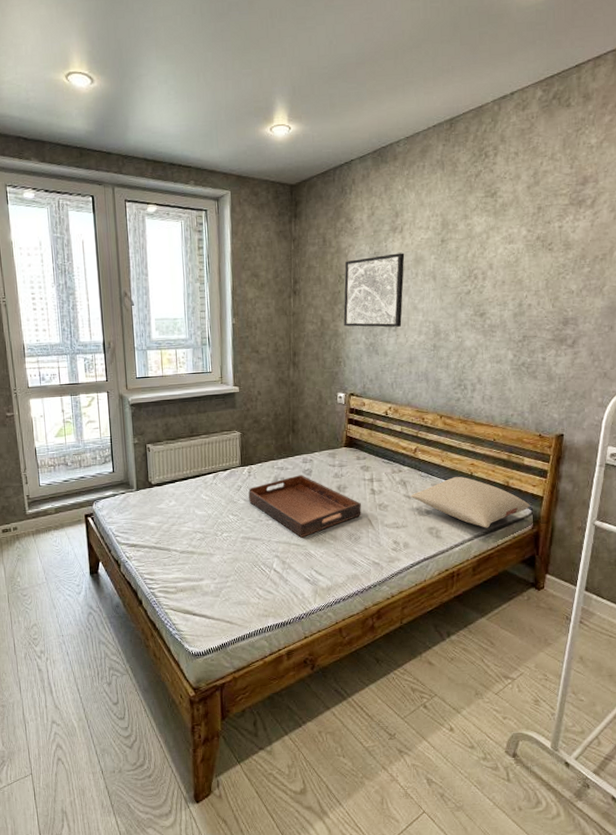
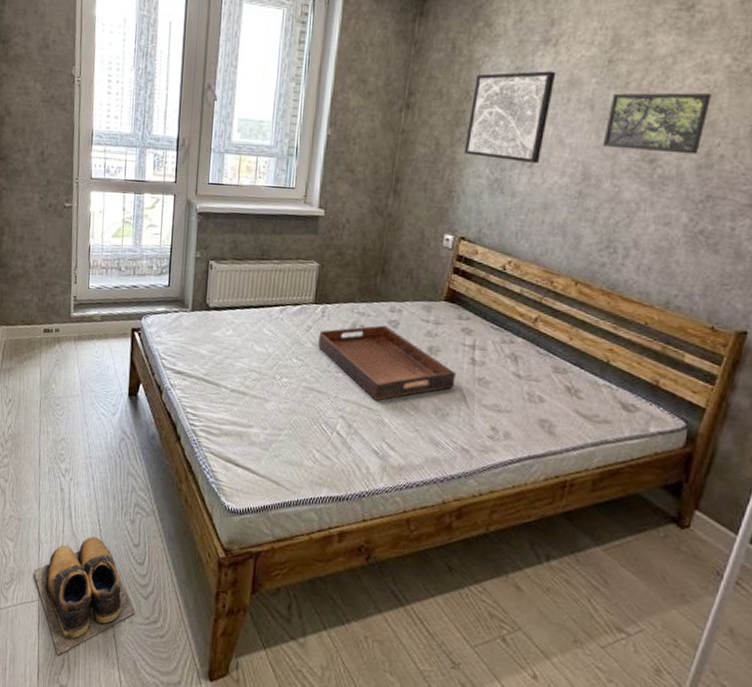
shoes: none [23,705,123,818] -> present [33,536,136,655]
pillow: present [411,476,530,528] -> none [522,361,685,435]
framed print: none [445,259,517,308] -> present [602,92,711,155]

